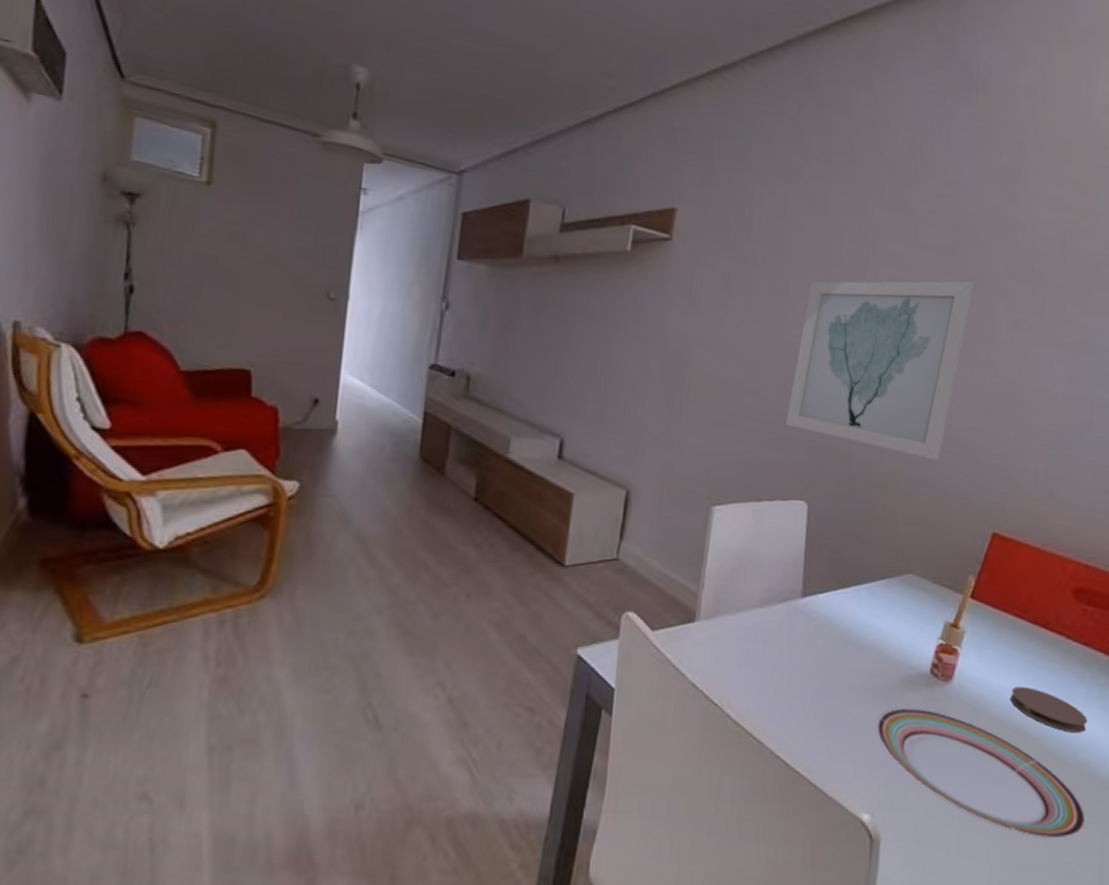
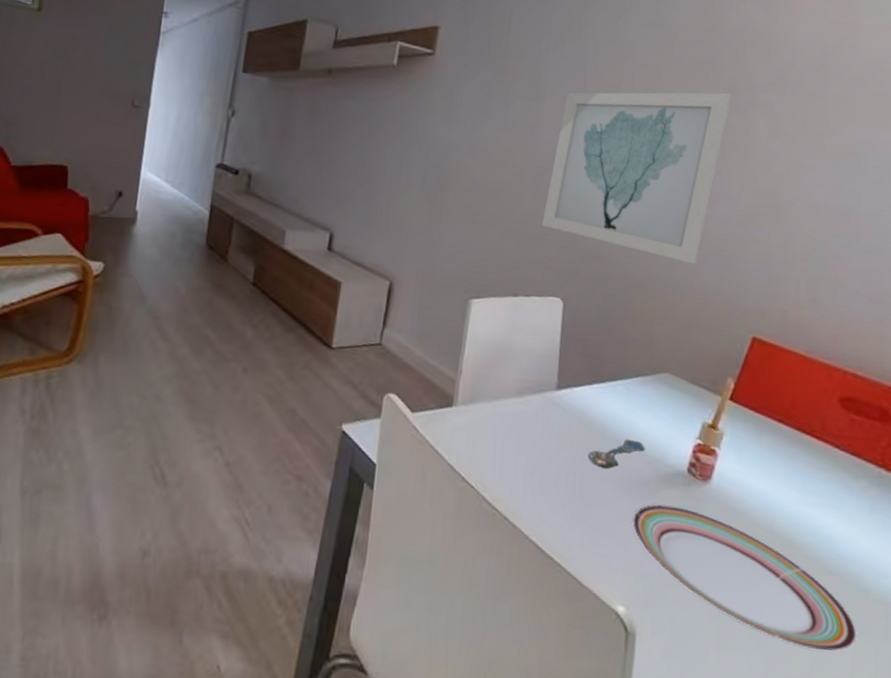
spoon: none [833,644,890,677] -> present [587,439,645,470]
coaster: present [1010,686,1088,733] -> none [773,492,858,545]

